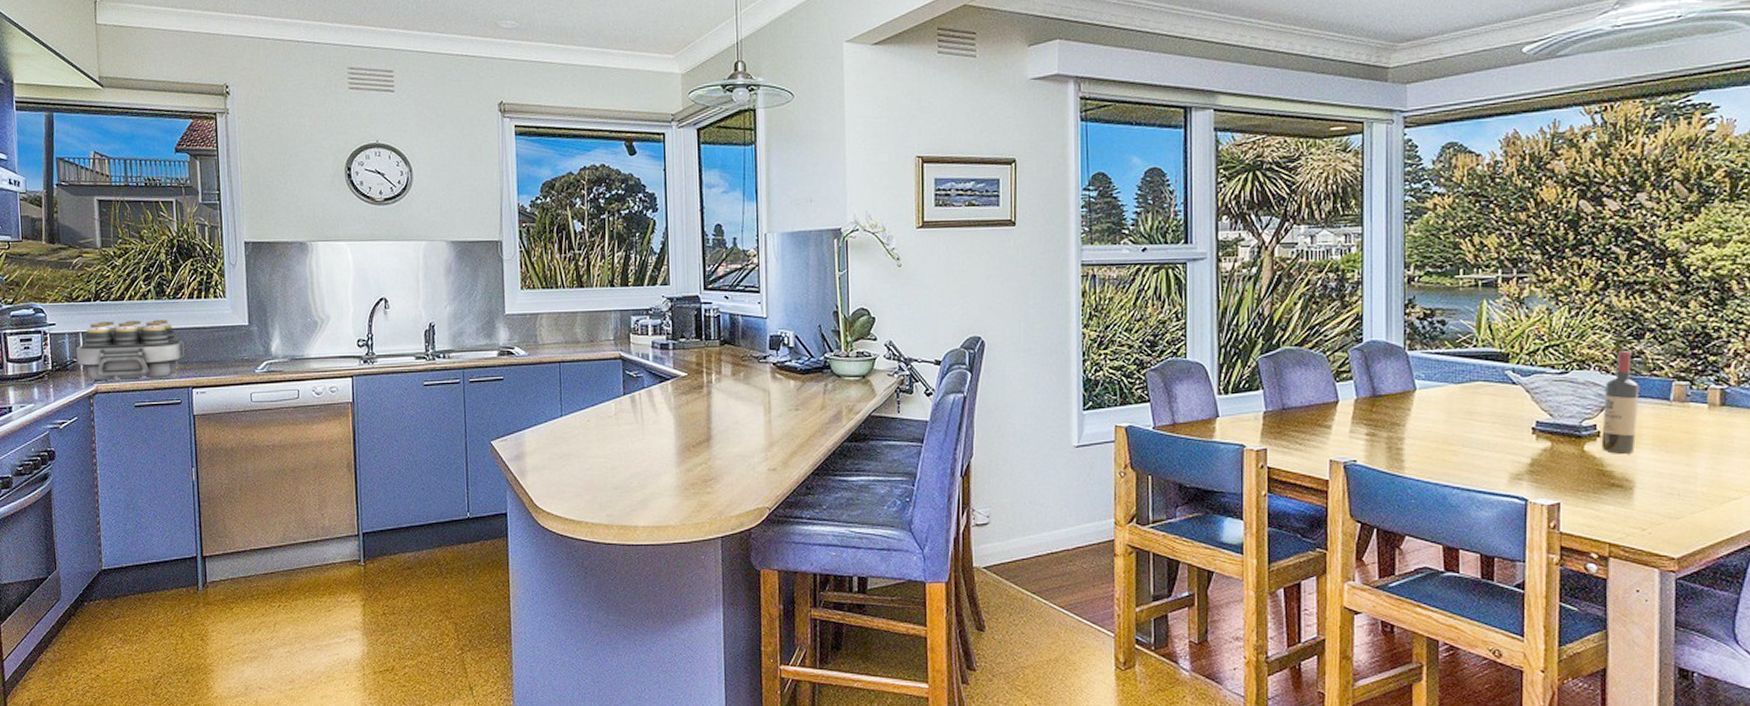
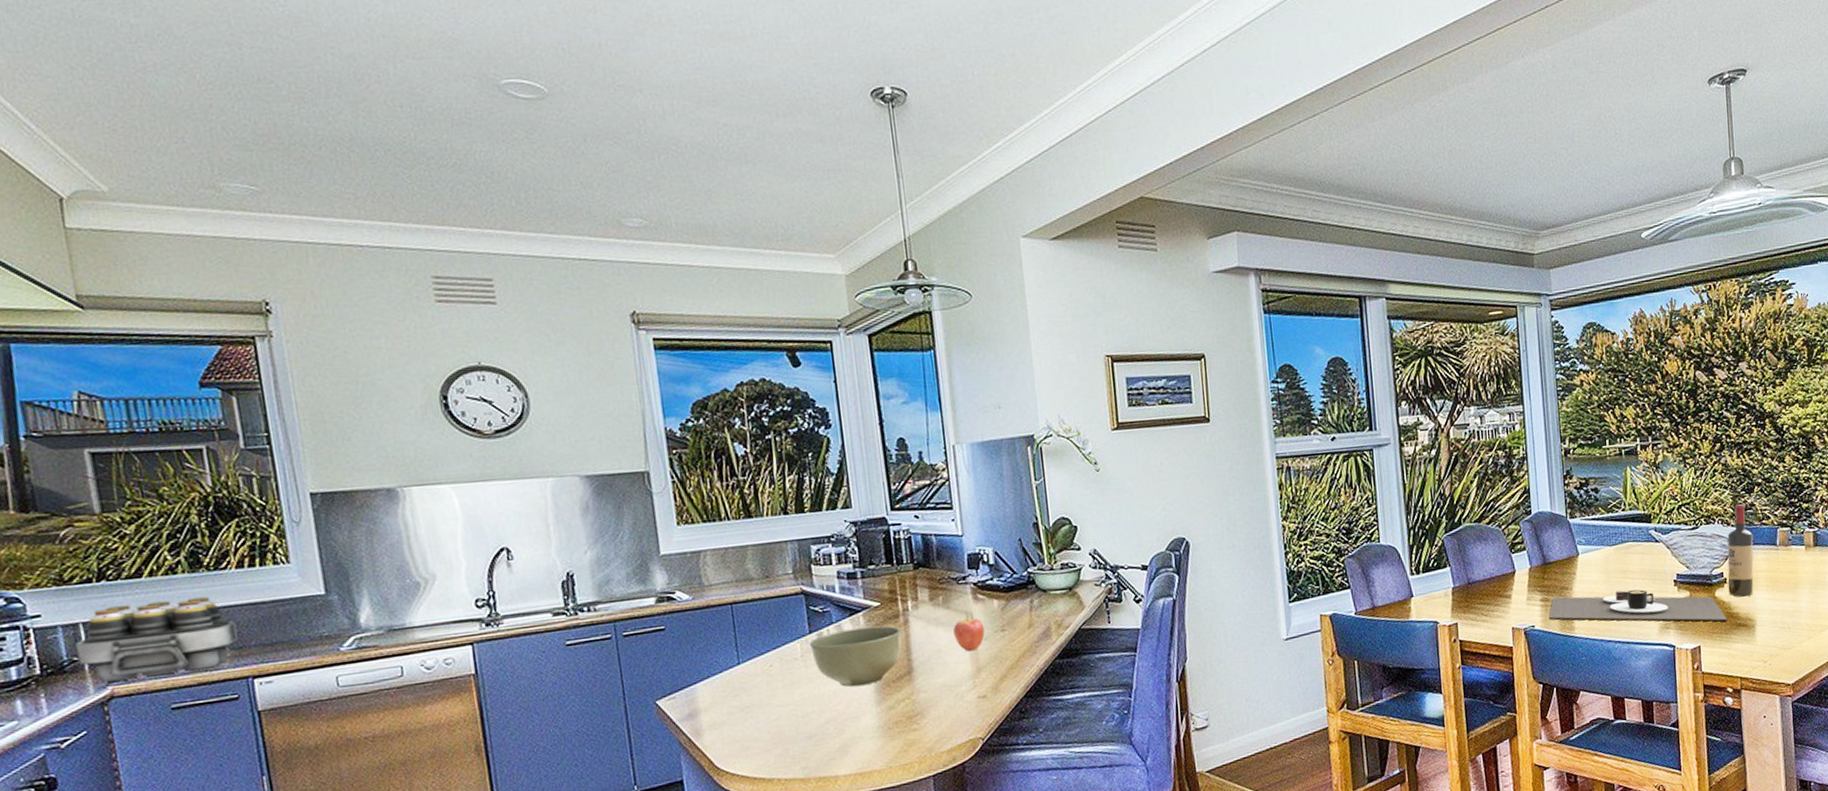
bowl: none [622,394,704,448] -> present [809,625,902,687]
fruit: none [751,392,780,426] -> present [953,615,985,652]
place setting: none [1374,432,1598,480] -> present [1549,589,1728,622]

